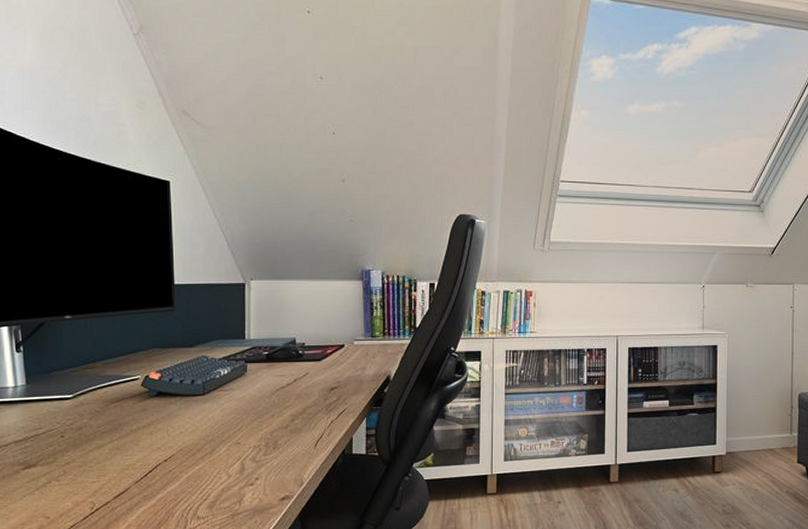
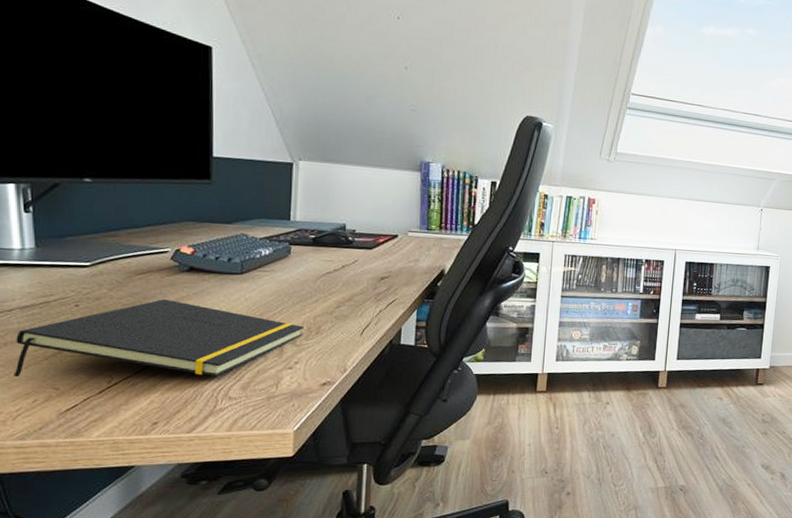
notepad: none [11,424,263,508] -> present [13,298,305,377]

